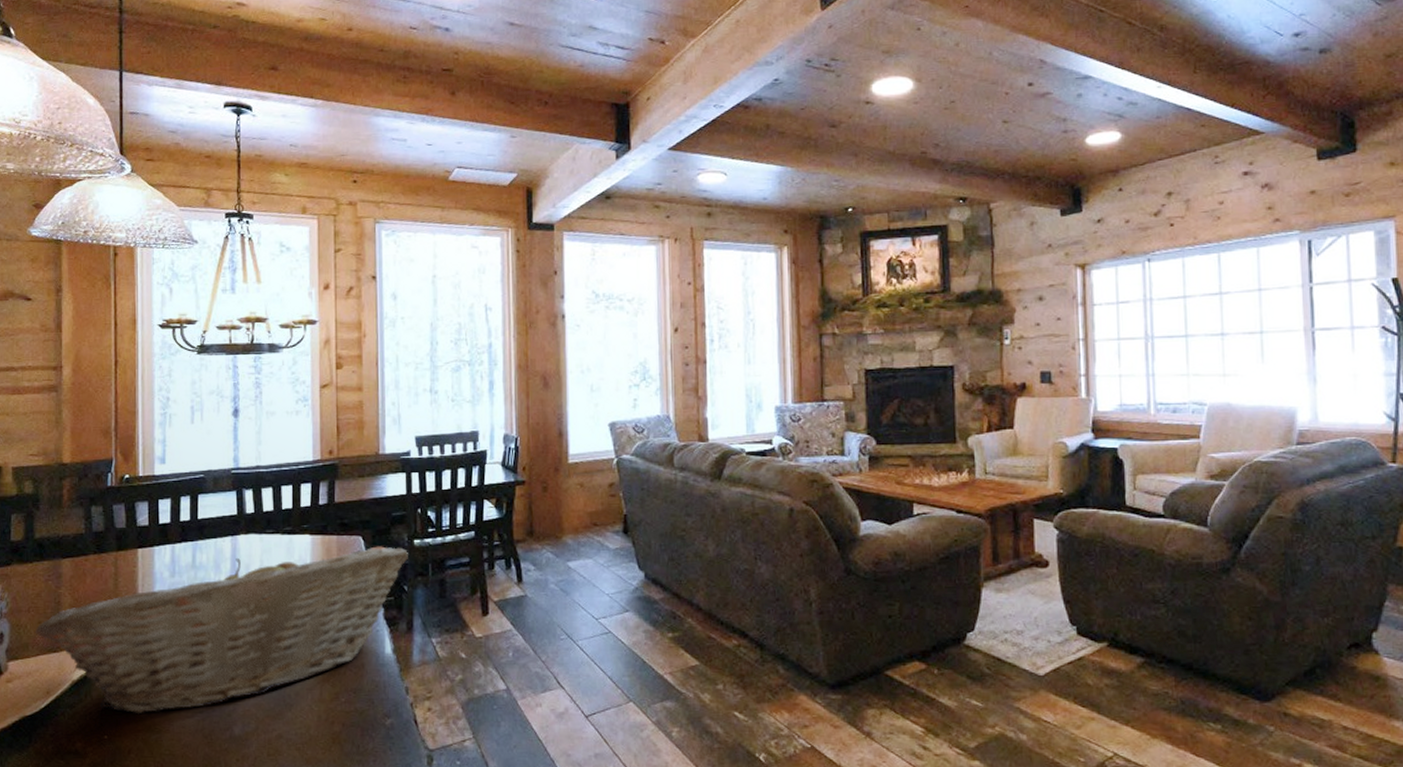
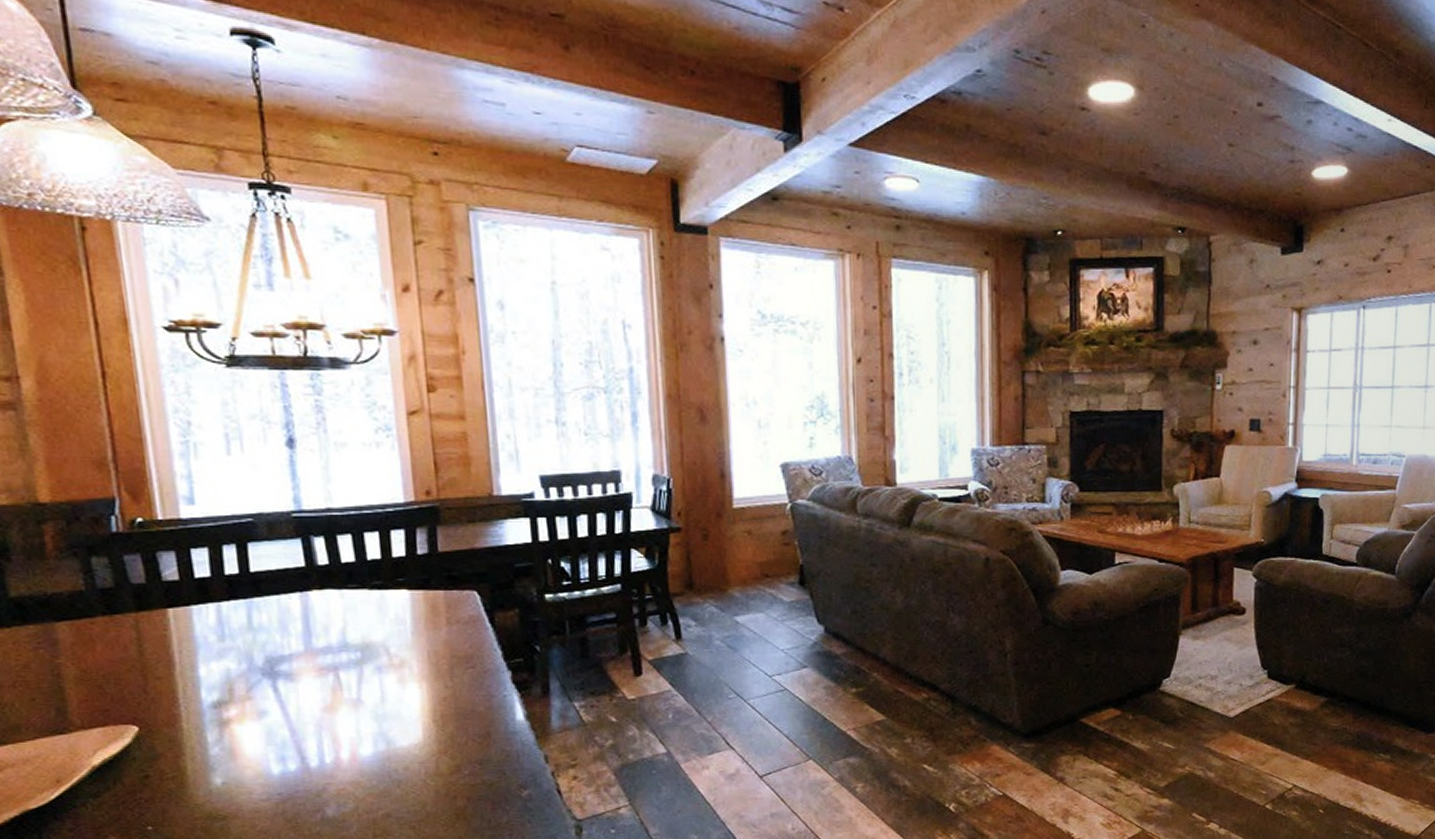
fruit basket: present [35,546,408,714] -> none [27,602,539,801]

